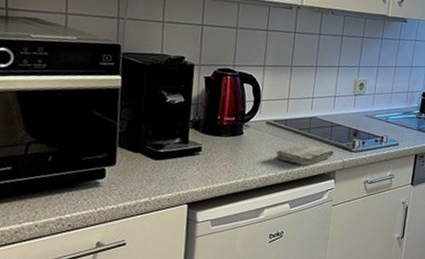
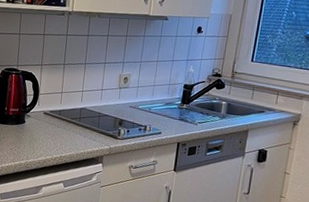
washcloth: present [276,144,335,165] -> none [52,131,102,150]

